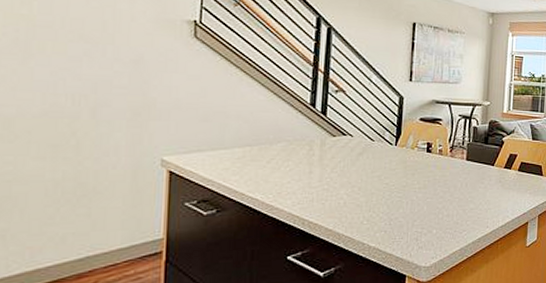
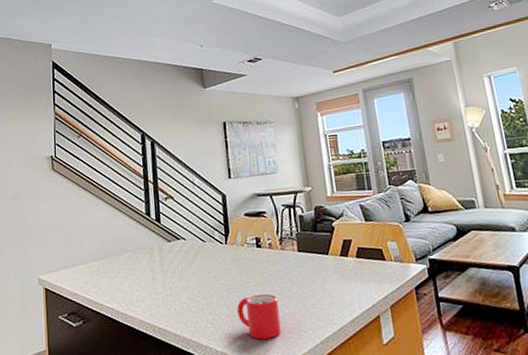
mug: none [396,196,440,238] -> present [236,293,281,340]

